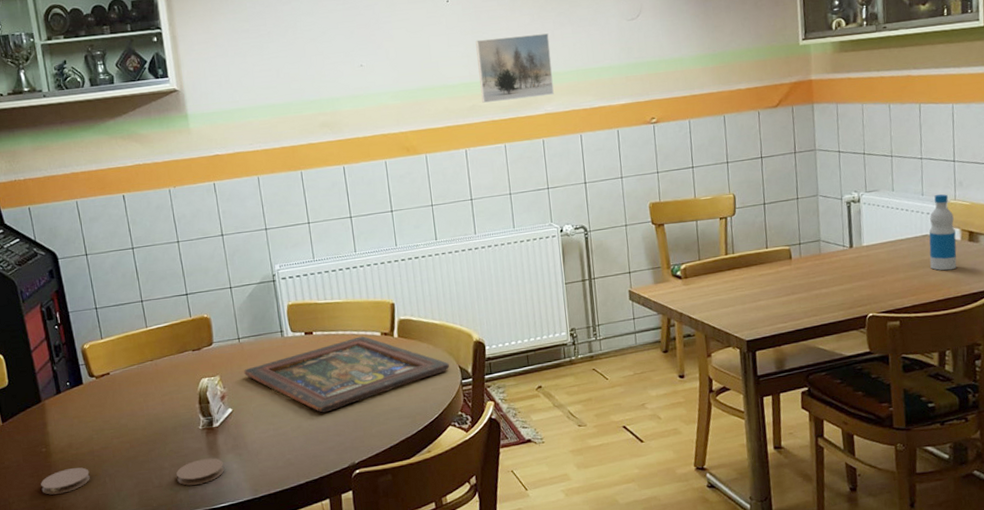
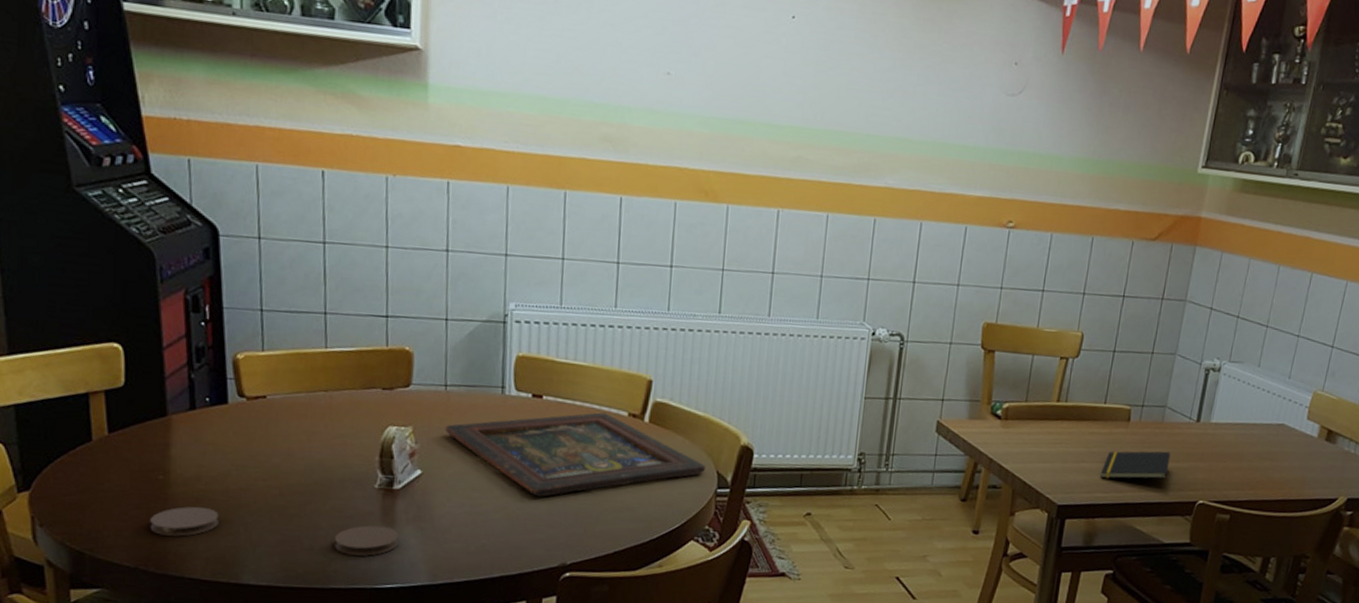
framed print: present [475,33,554,103] -> none [810,75,909,167]
notepad: none [777,277,836,311] -> present [1101,451,1171,479]
bottle: present [928,194,957,271] -> none [1277,381,1317,469]

